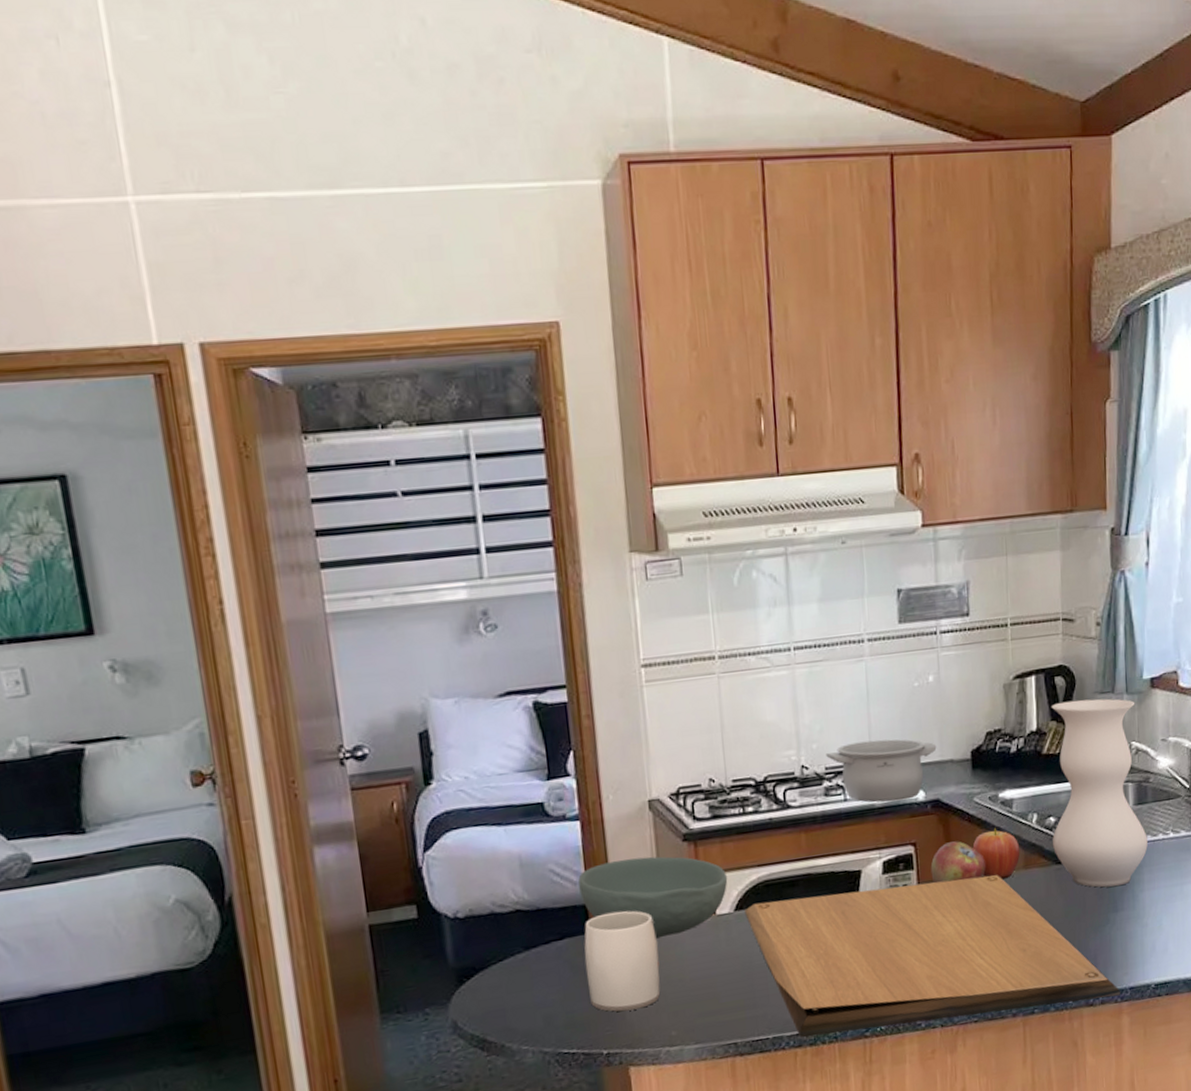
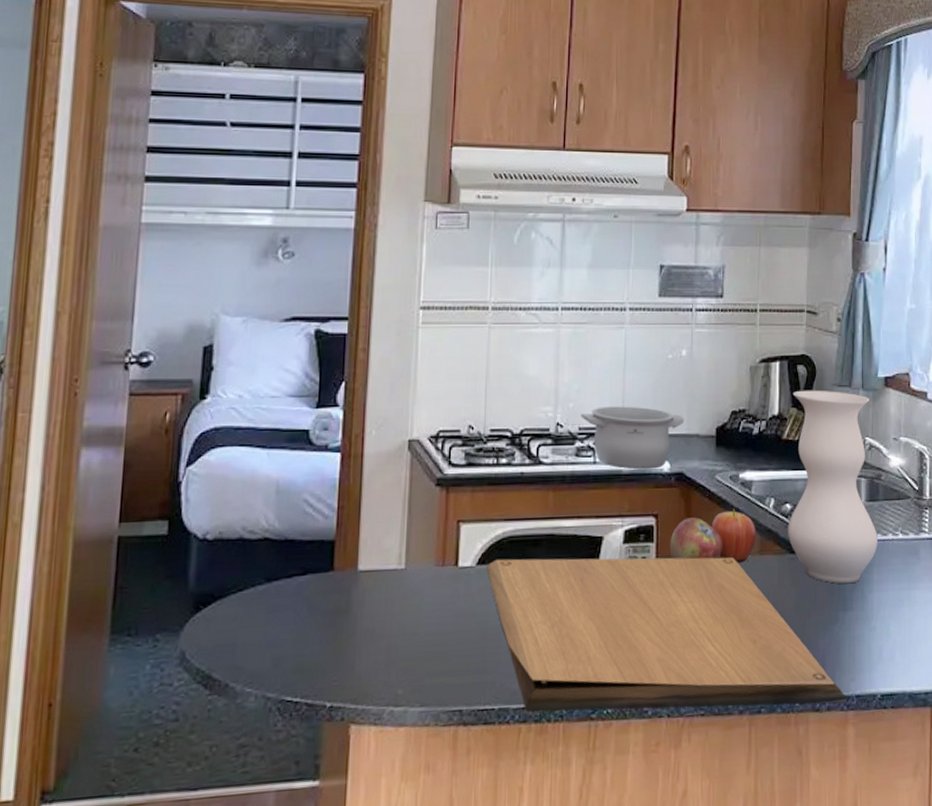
bowl: present [578,856,728,939] -> none [329,497,474,586]
mug: present [584,910,661,1012] -> none [322,551,397,662]

